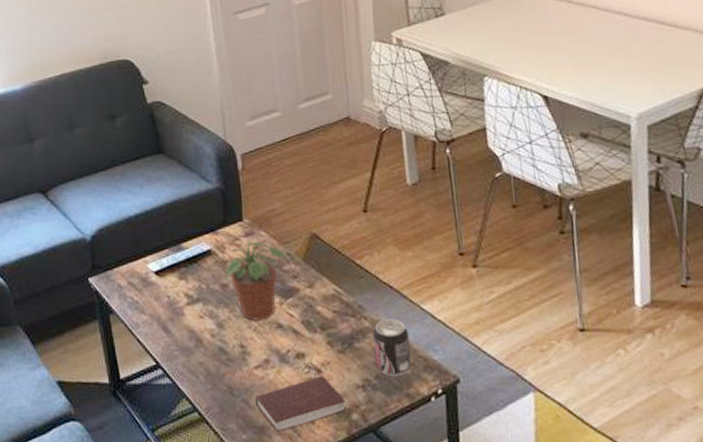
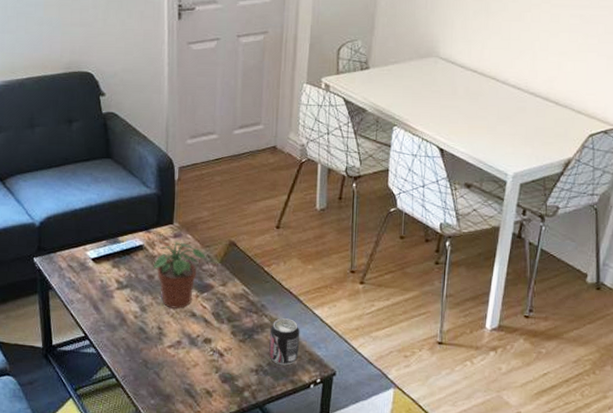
book: present [255,376,346,432] -> none [165,359,240,400]

